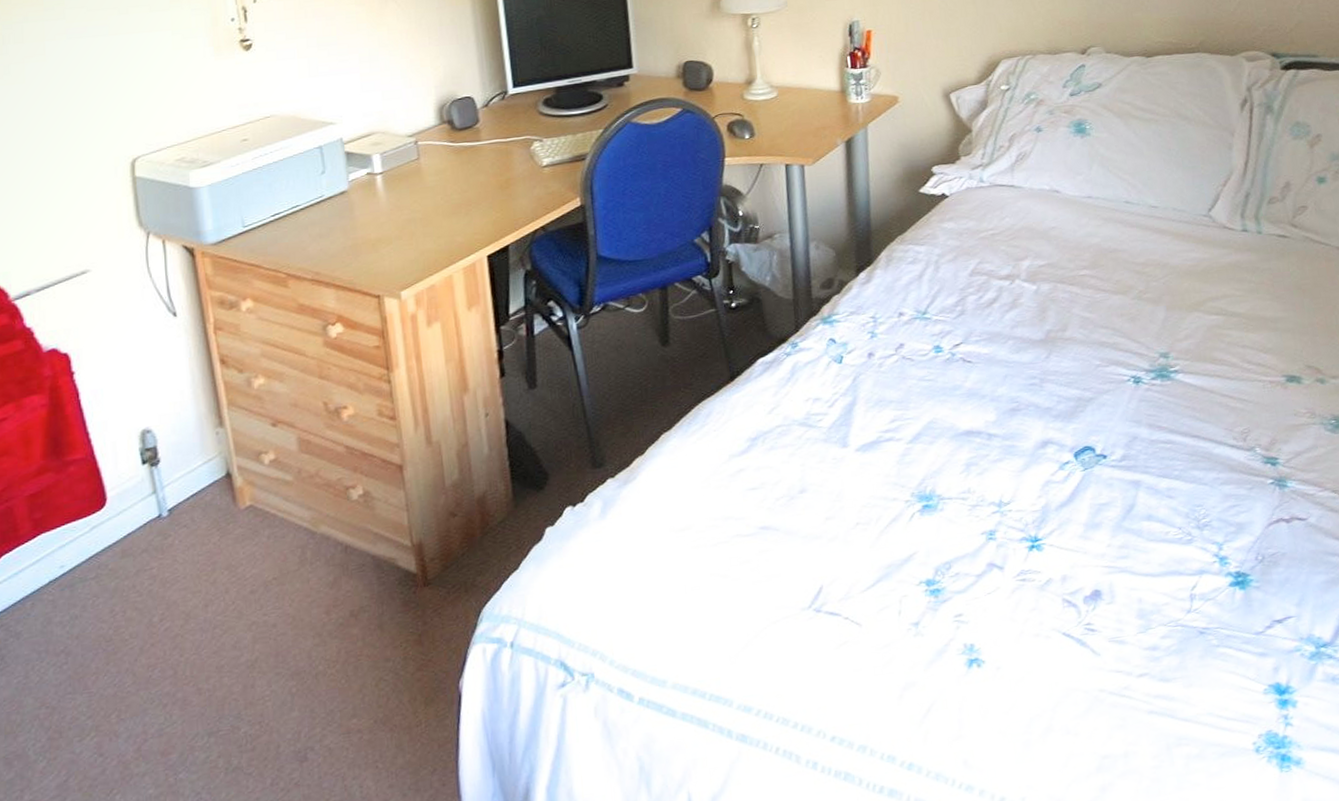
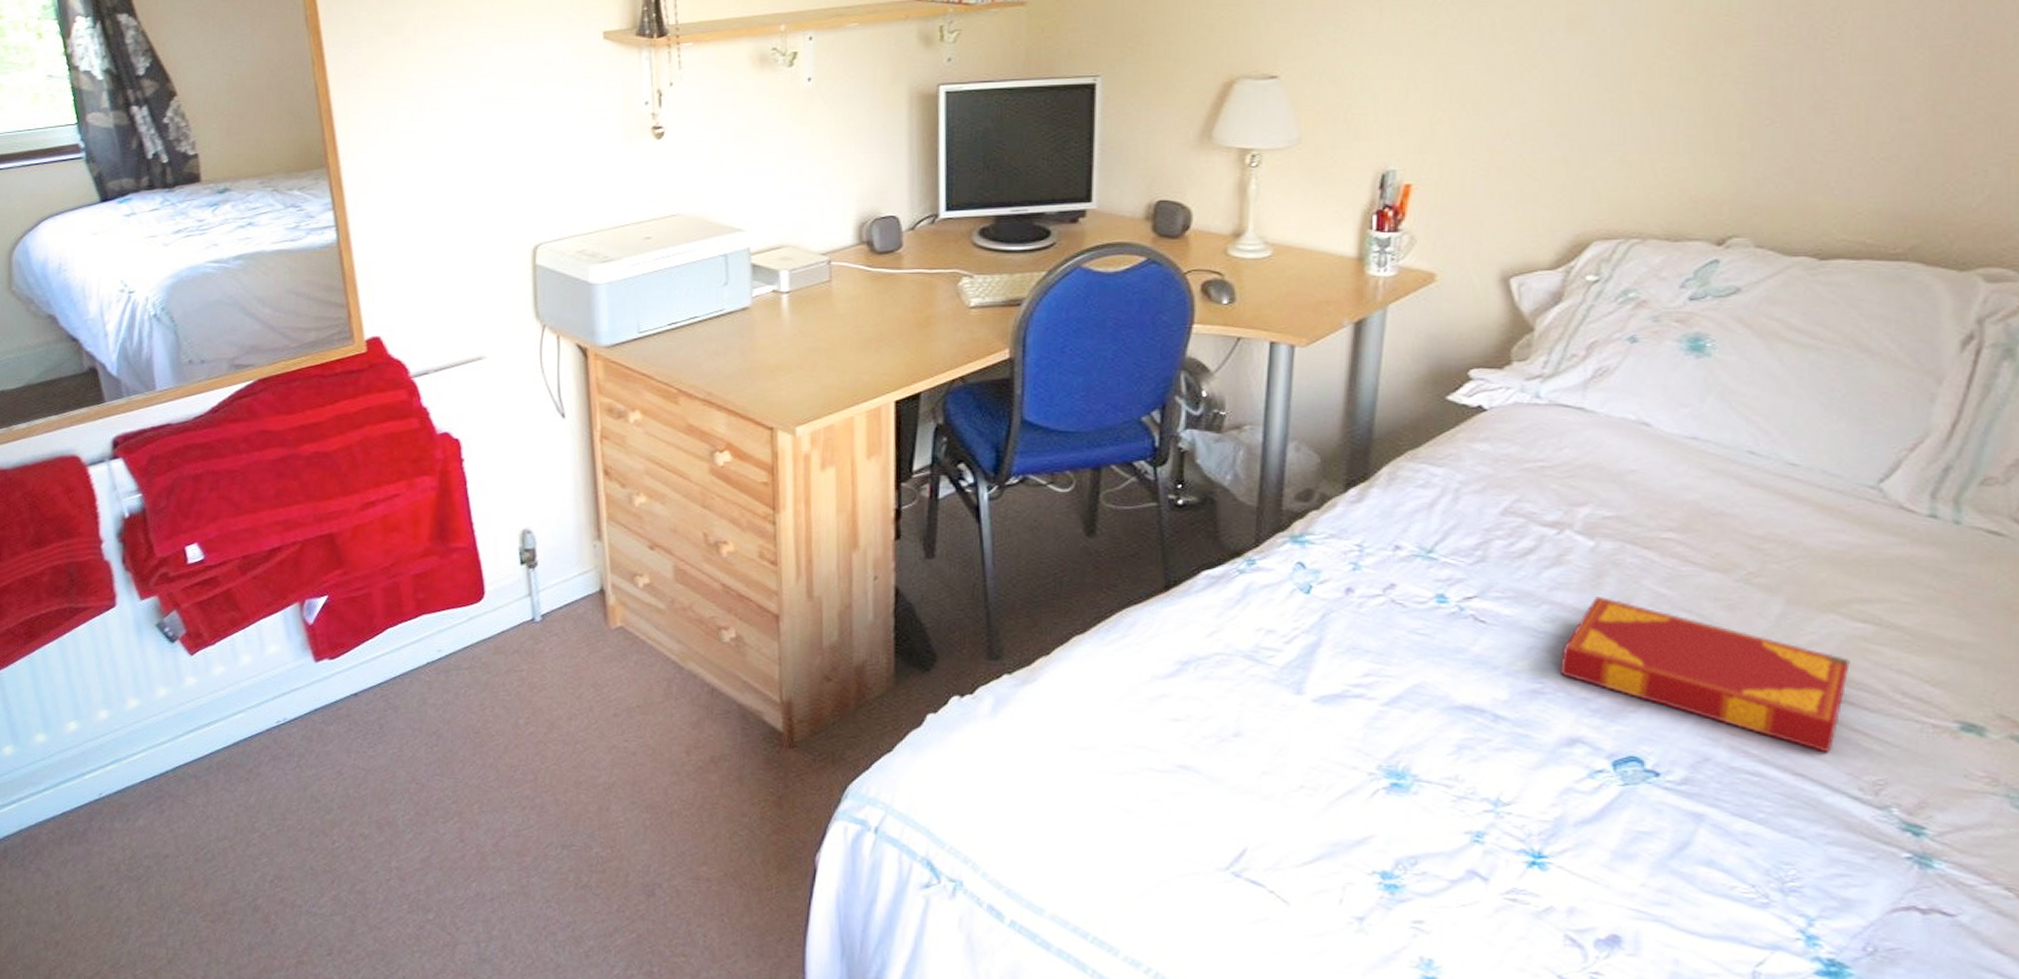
hardback book: none [1027,327,1213,417] -> present [1561,597,1850,754]

